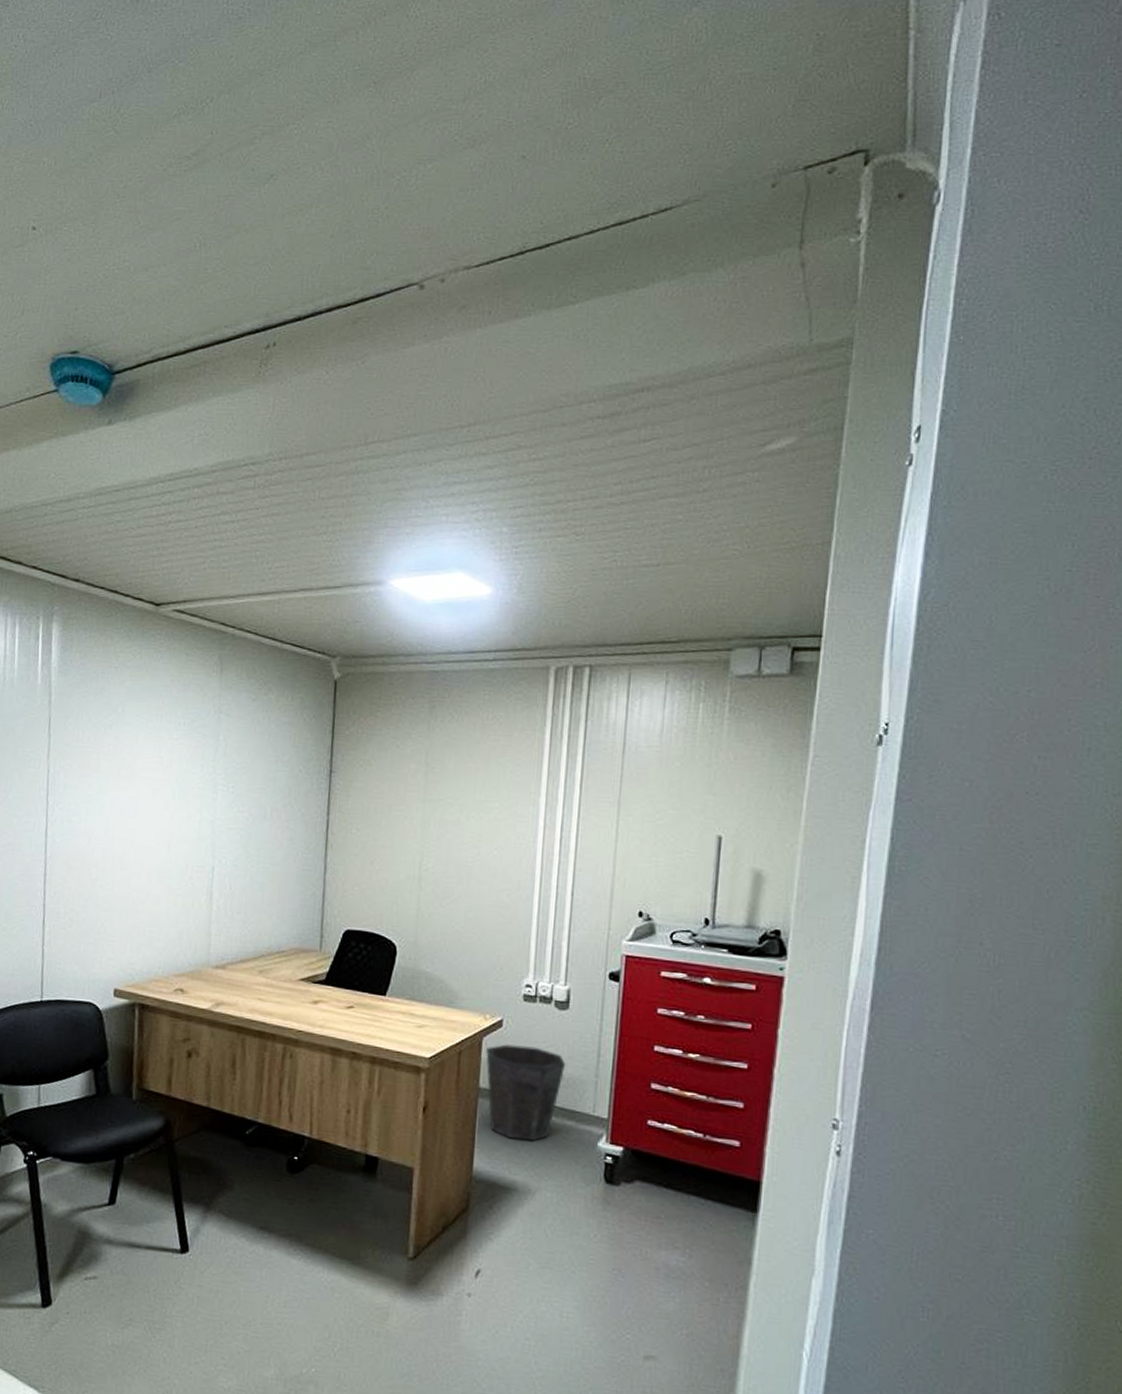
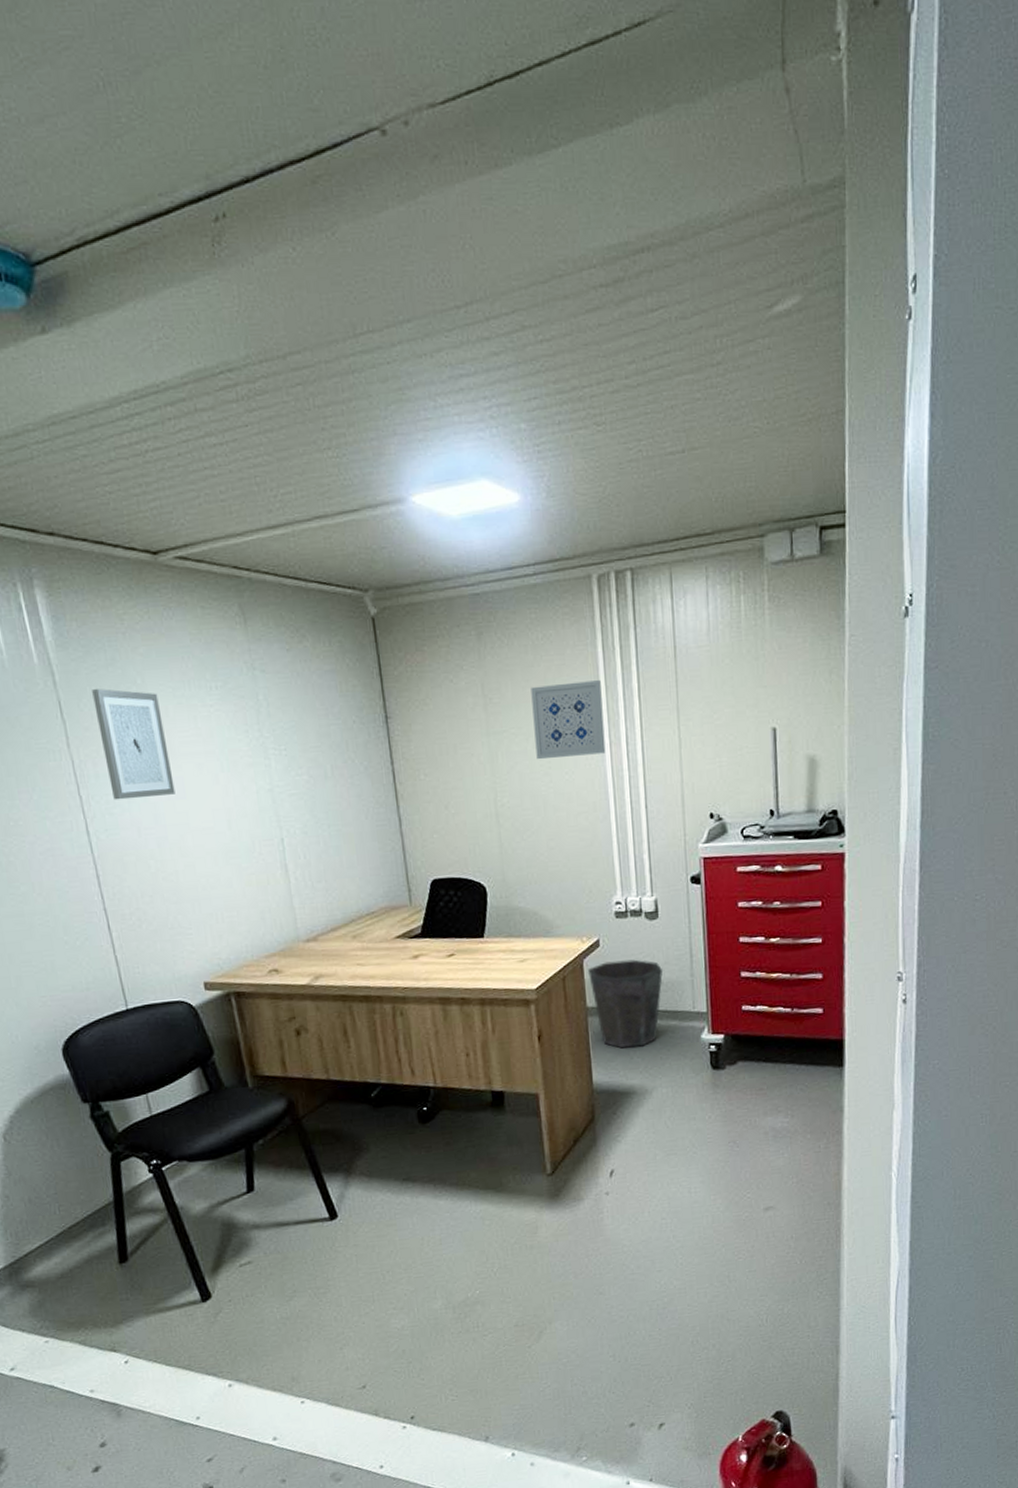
wall art: none [74,712,133,812] -> present [92,689,176,800]
wall art: none [468,762,544,836] -> present [531,680,606,760]

